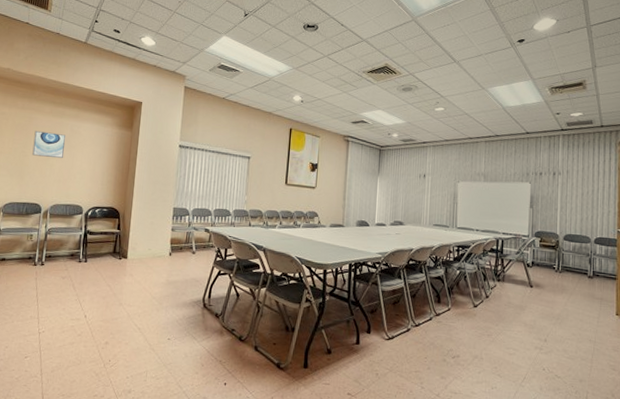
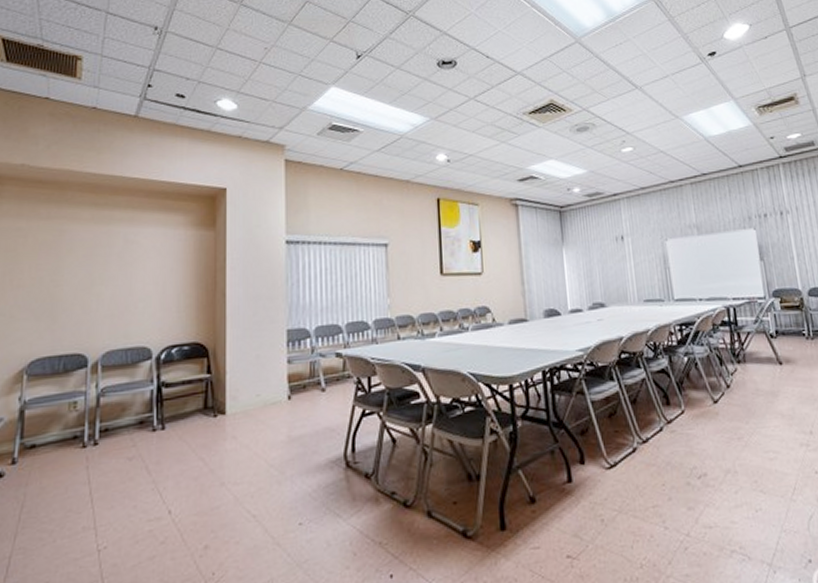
wall art: present [32,130,66,159] -> none [67,247,118,285]

